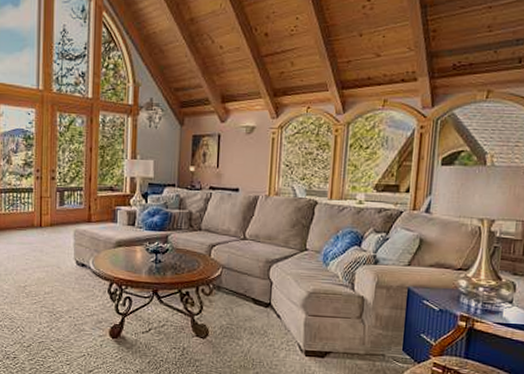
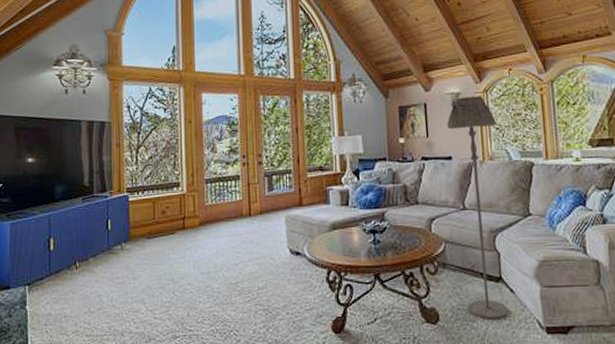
floor lamp: none [235,131,287,340] -> present [447,96,509,320]

